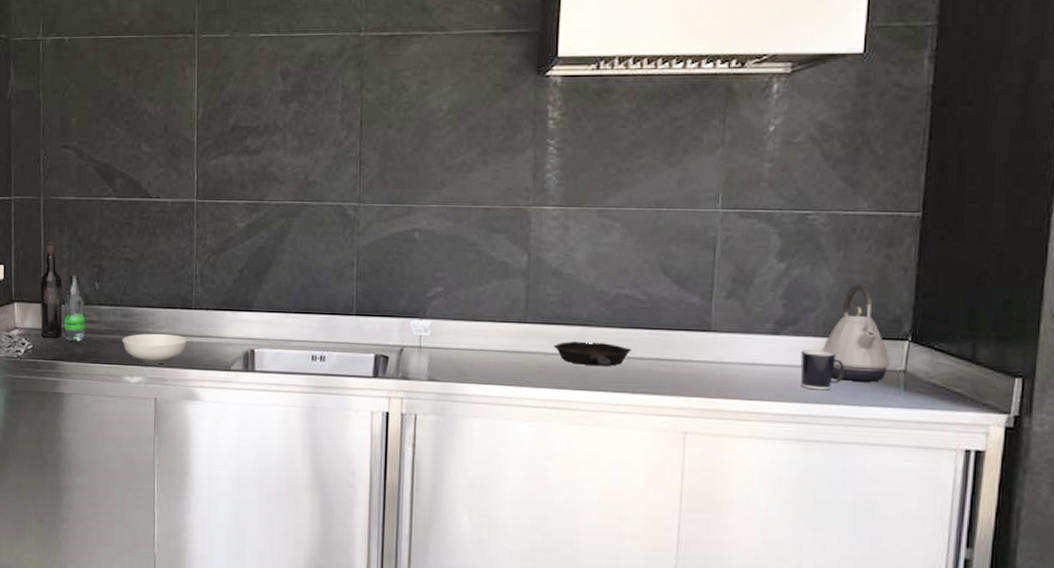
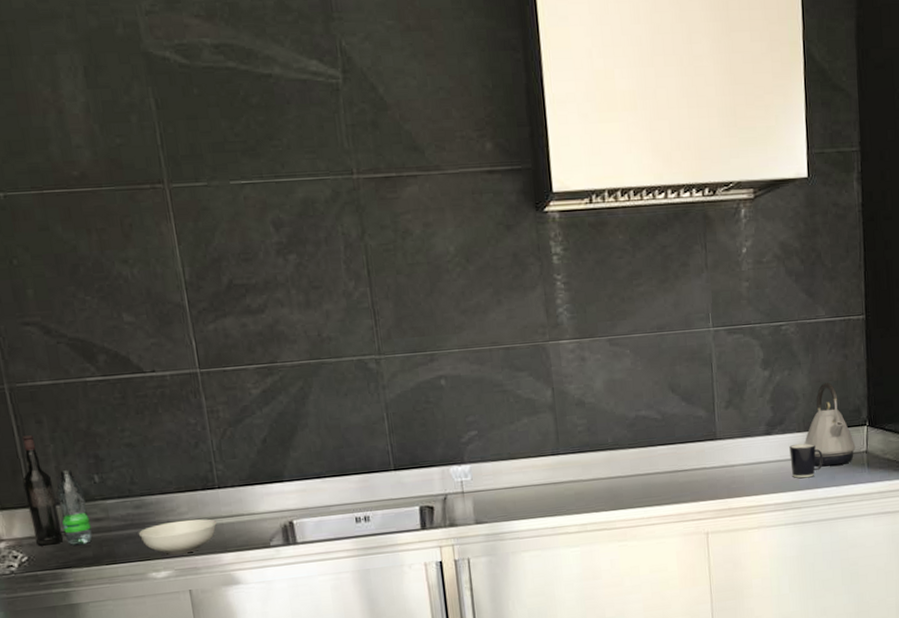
frying pan: present [553,341,632,366] -> none [586,463,654,487]

